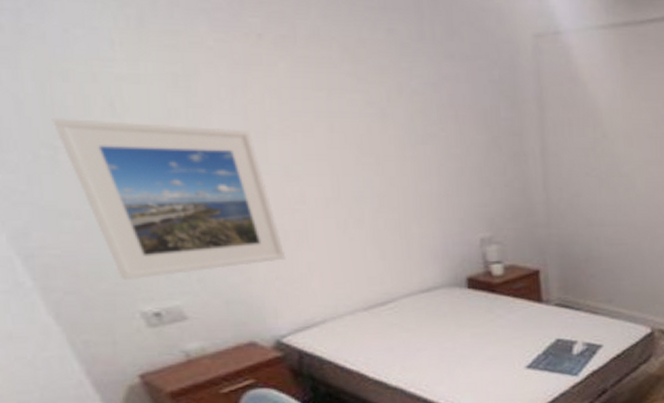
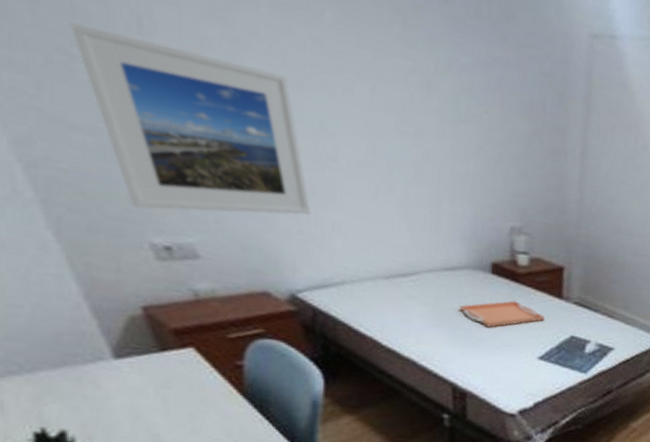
serving tray: none [440,312,527,344] -> present [459,300,545,328]

